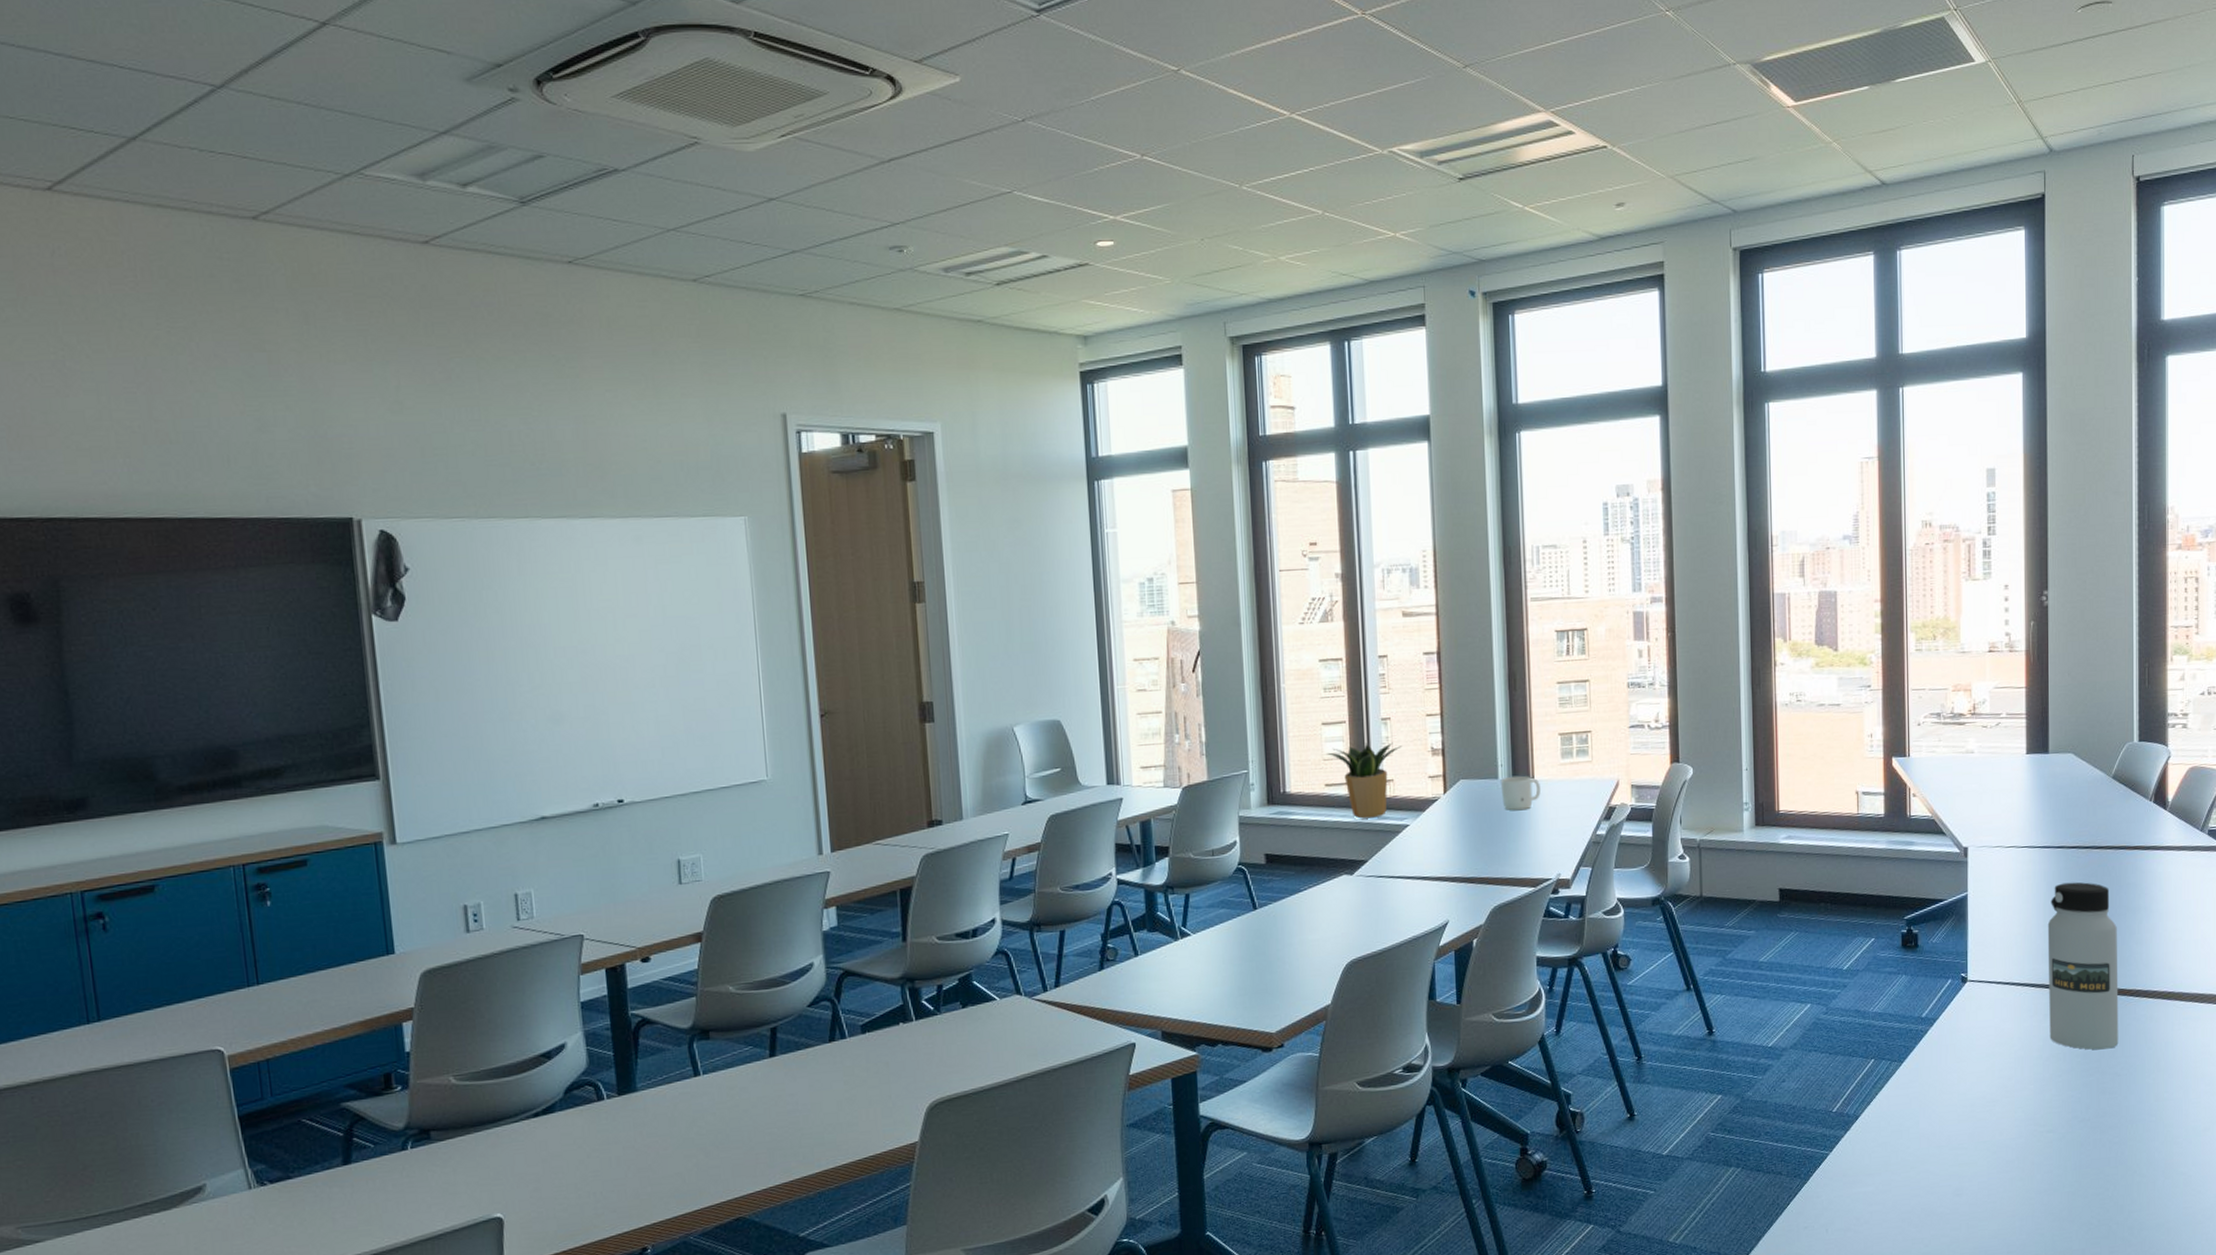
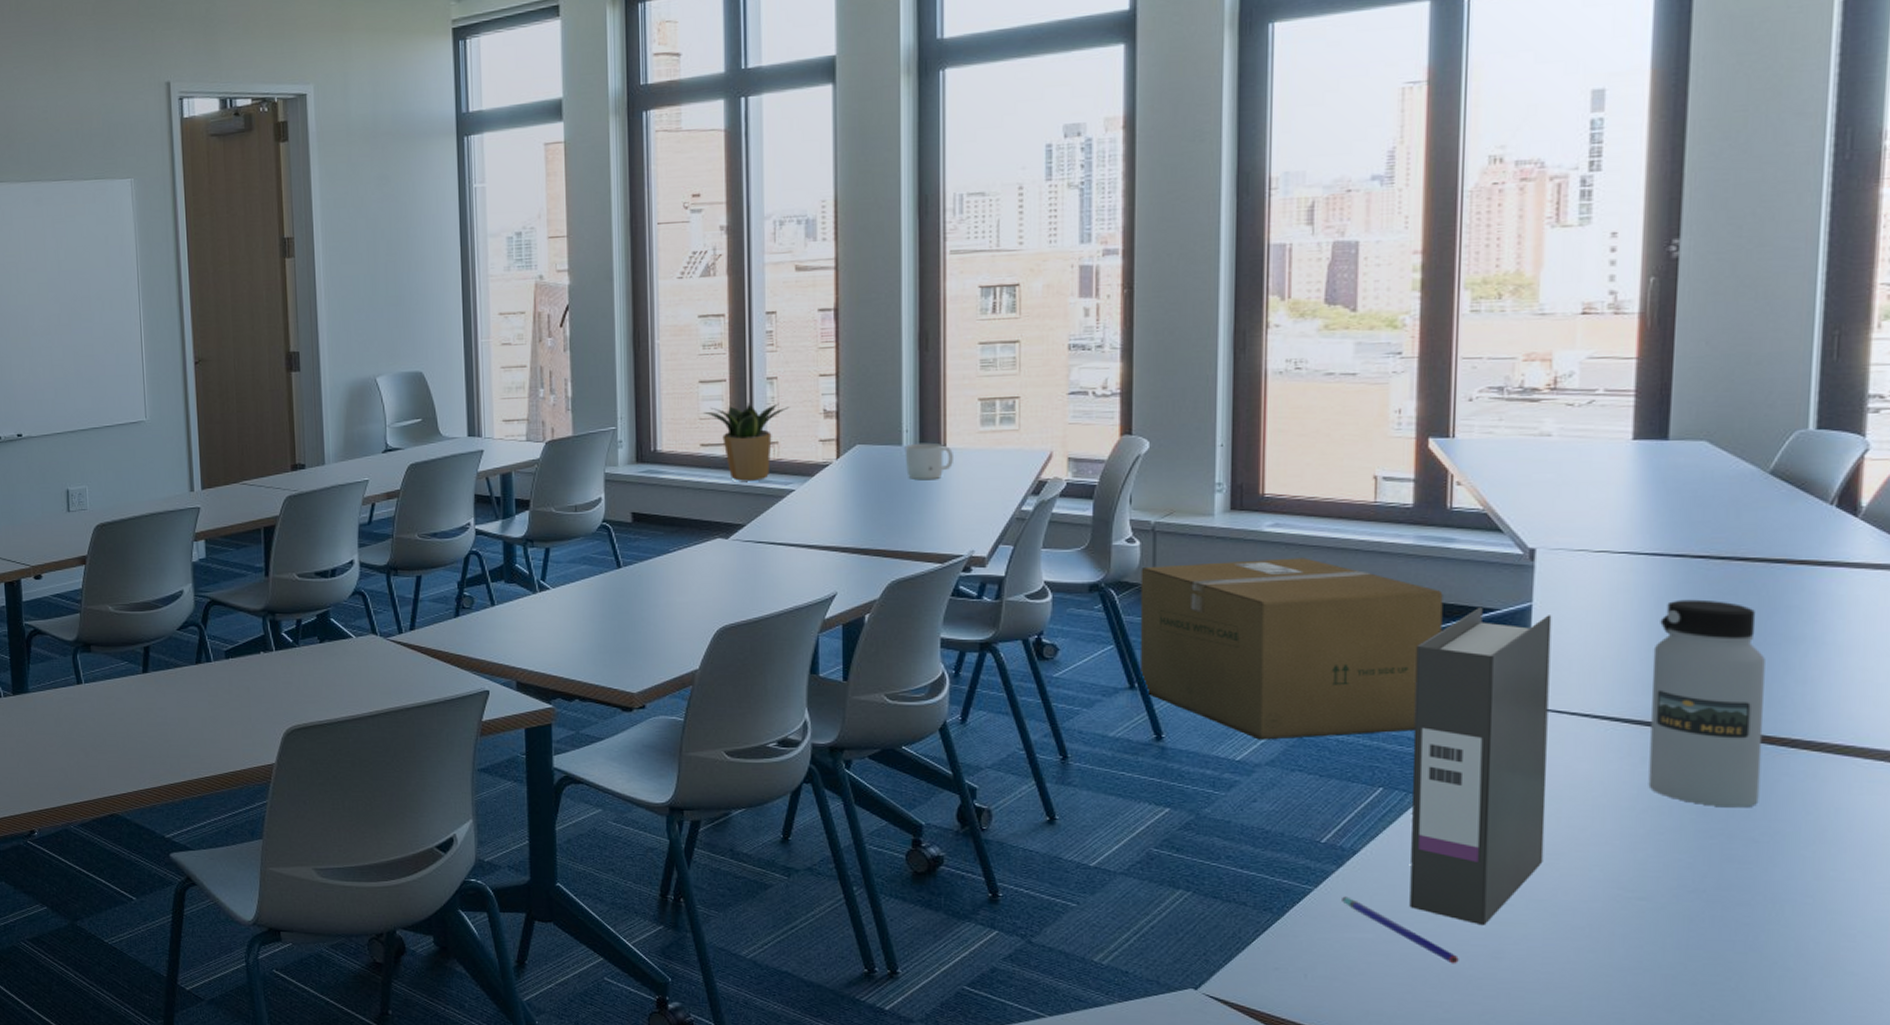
box: none [1691,864,1909,1027] -> present [1139,558,1443,740]
pen: none [1850,1156,1933,1205] -> present [1342,896,1459,964]
binder: none [1892,898,1985,1169] -> present [1409,606,1552,926]

